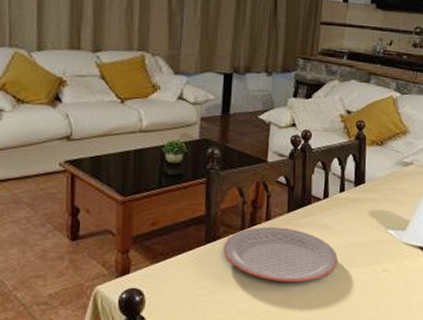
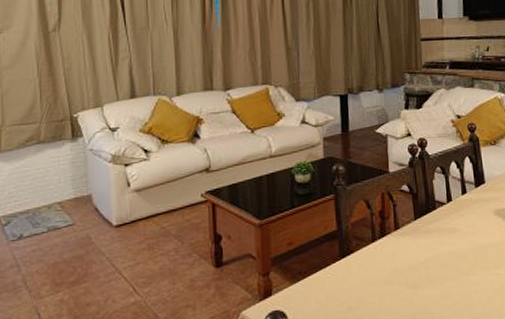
plate: present [223,227,339,282] -> none [358,235,471,292]

